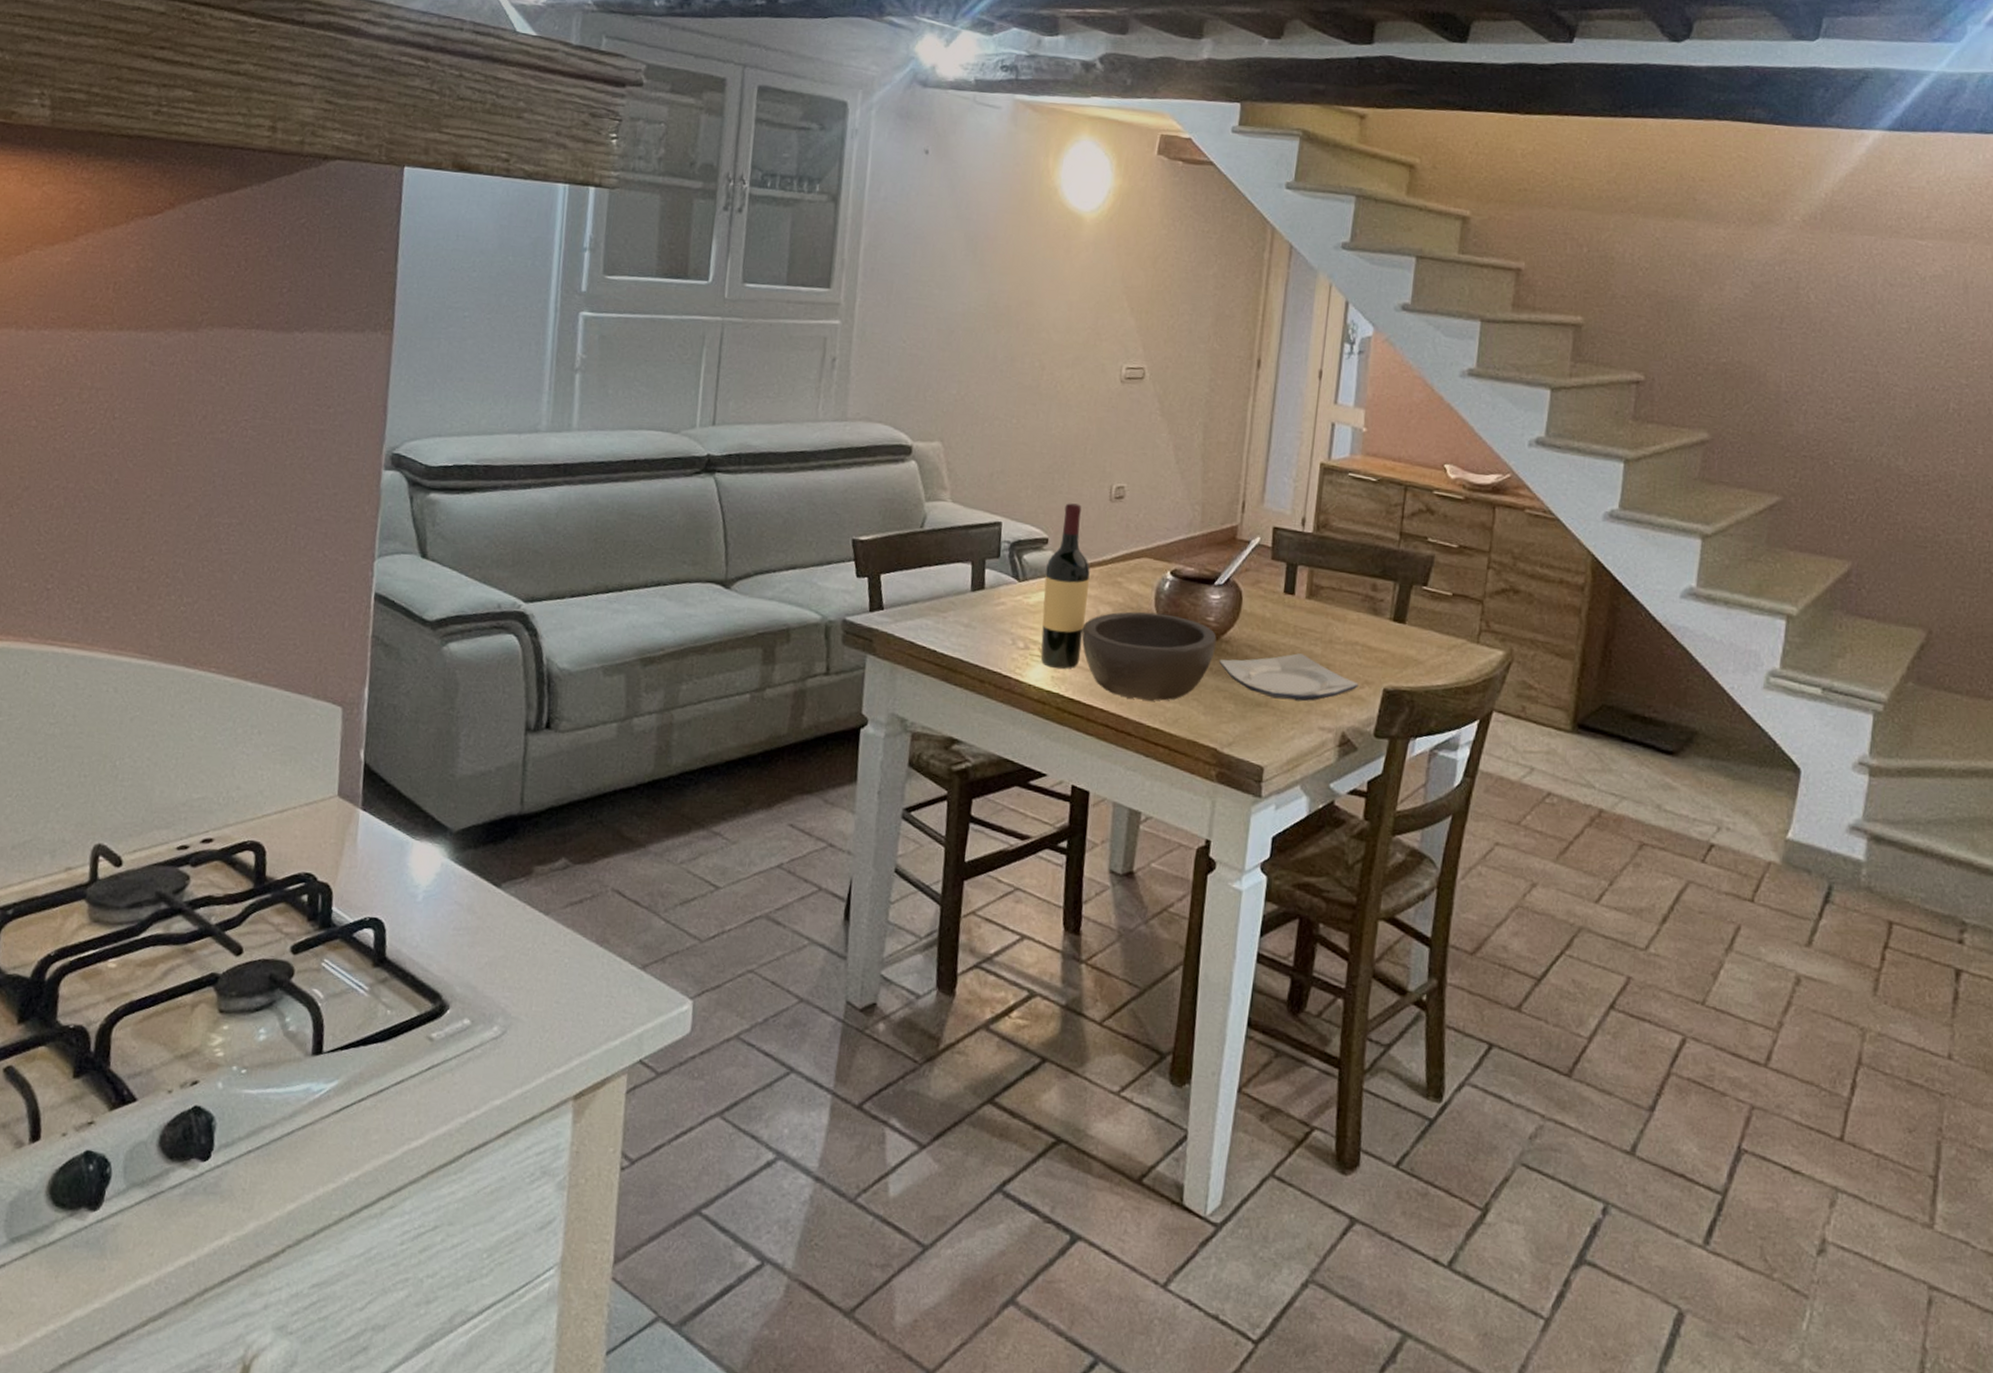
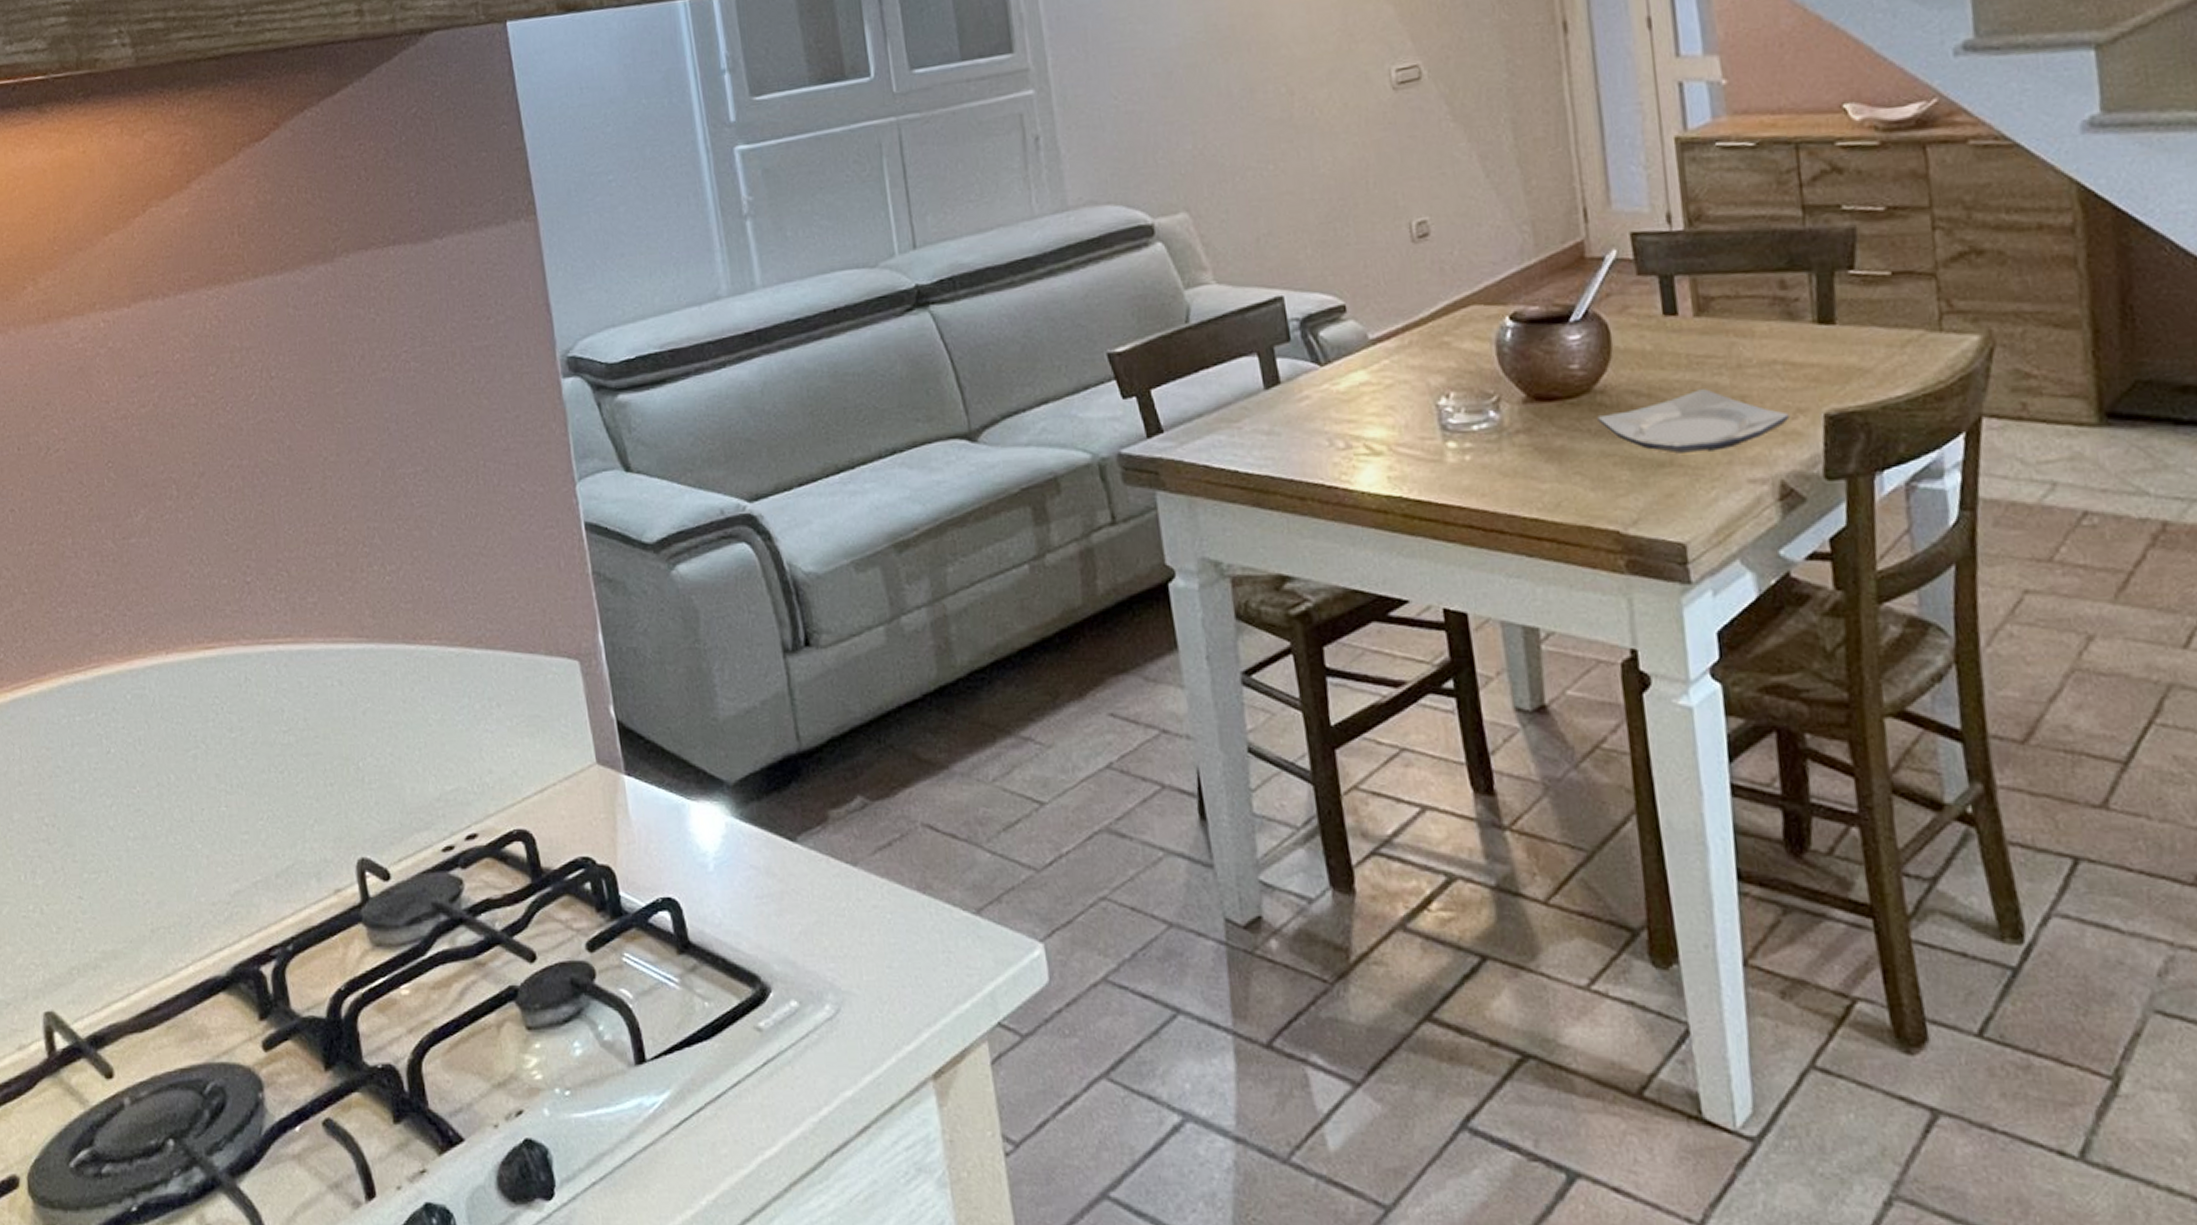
wine bottle: present [1040,503,1090,669] -> none [1350,254,1419,467]
bowl: present [1081,611,1217,701] -> none [1412,371,1590,487]

